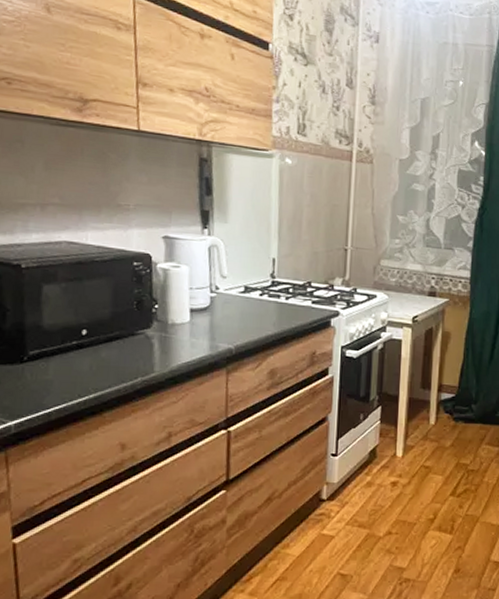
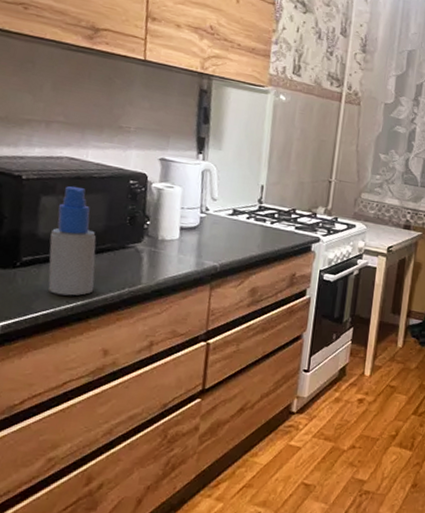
spray bottle: none [55,271,106,389] -> present [48,185,97,296]

